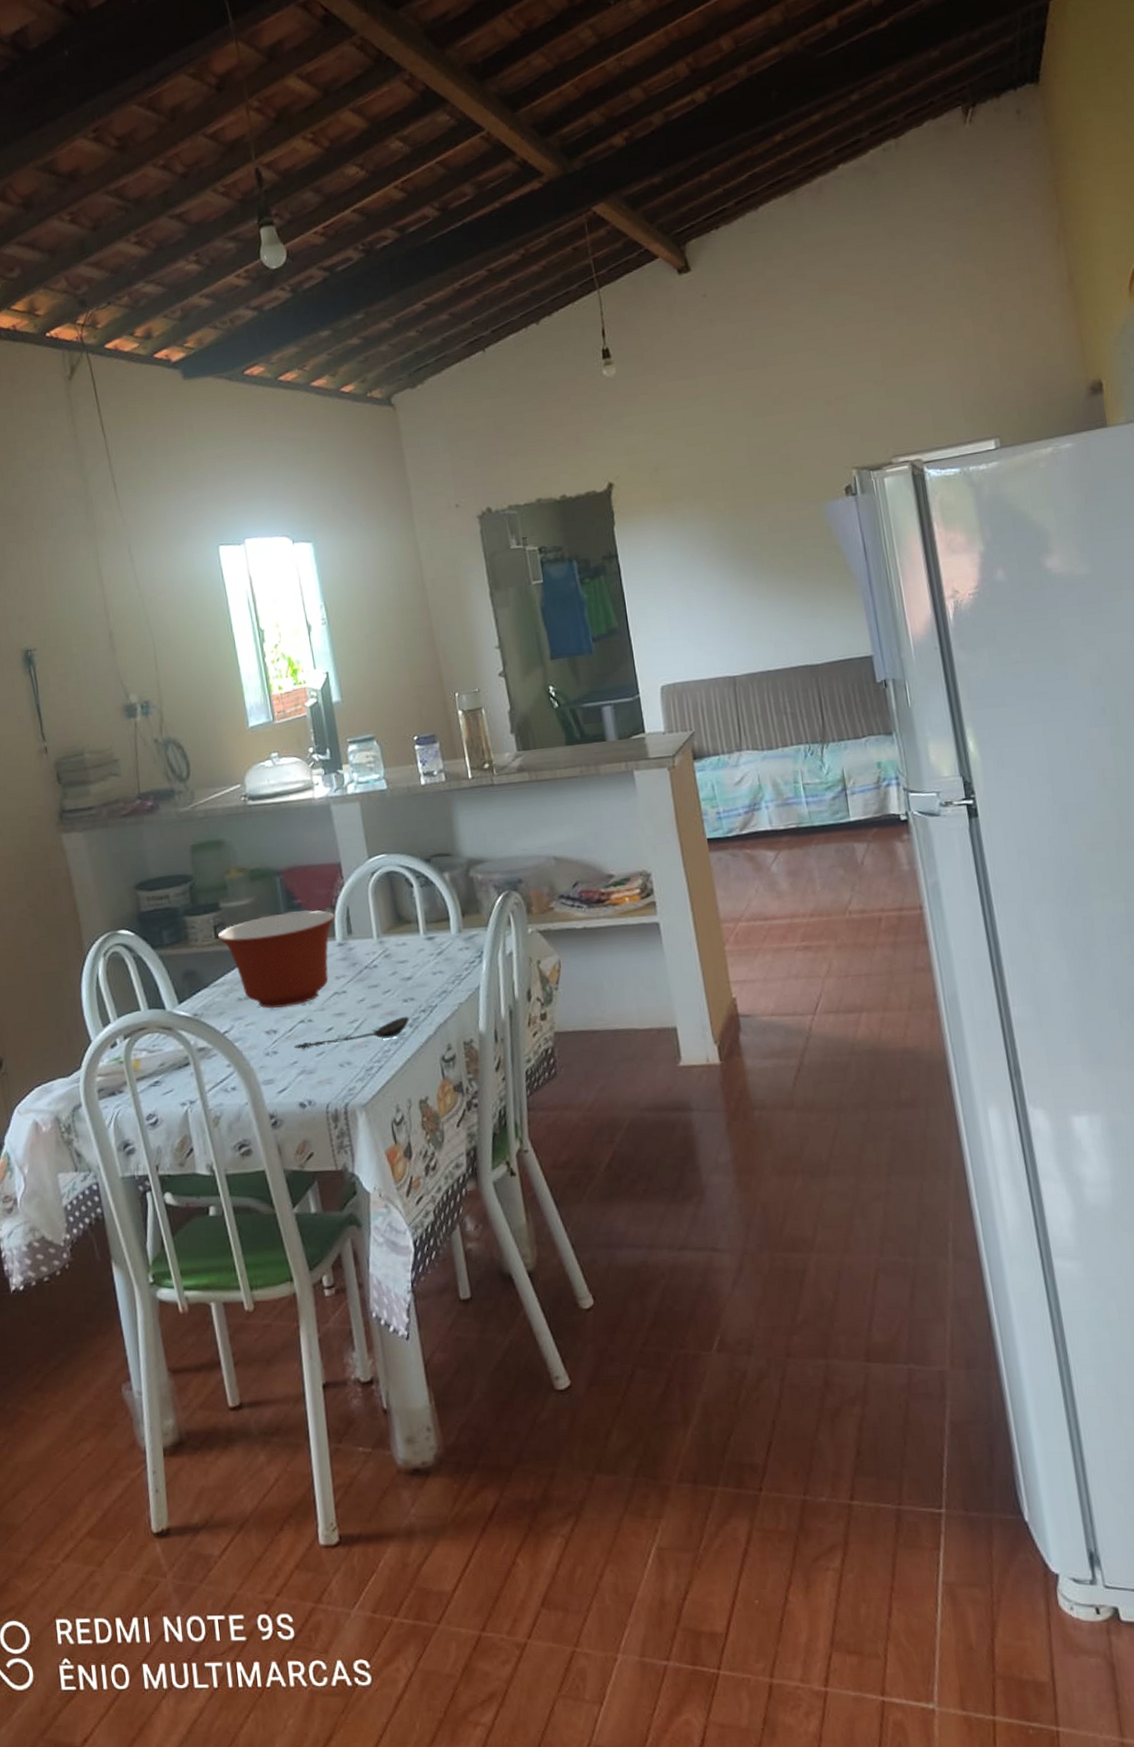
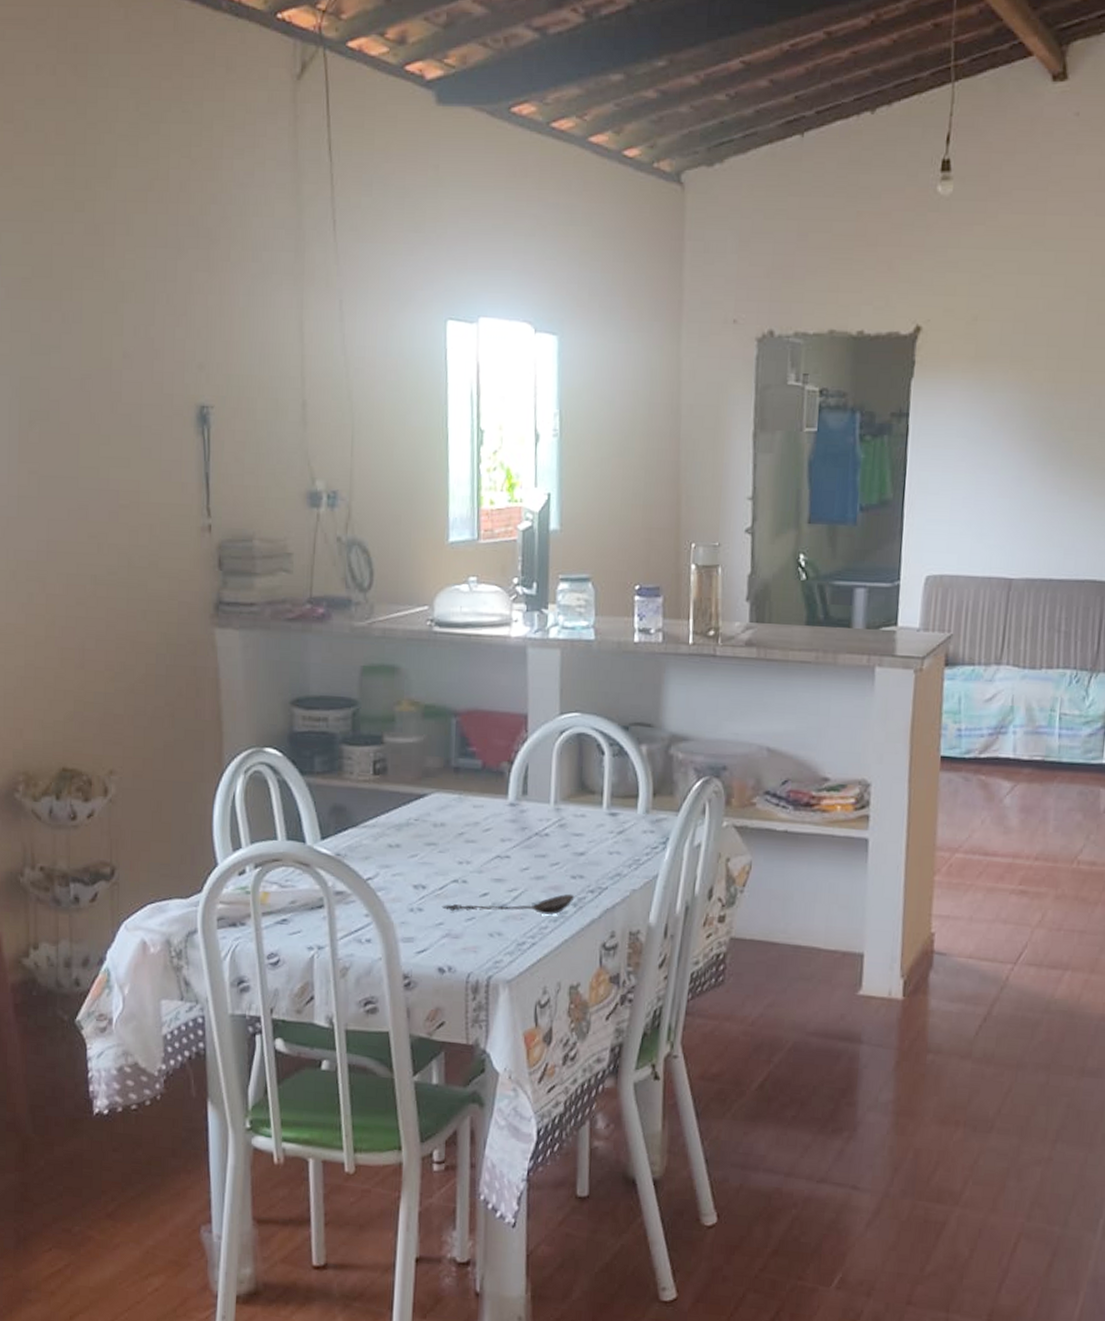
mixing bowl: present [217,910,336,1009] -> none [376,759,512,863]

